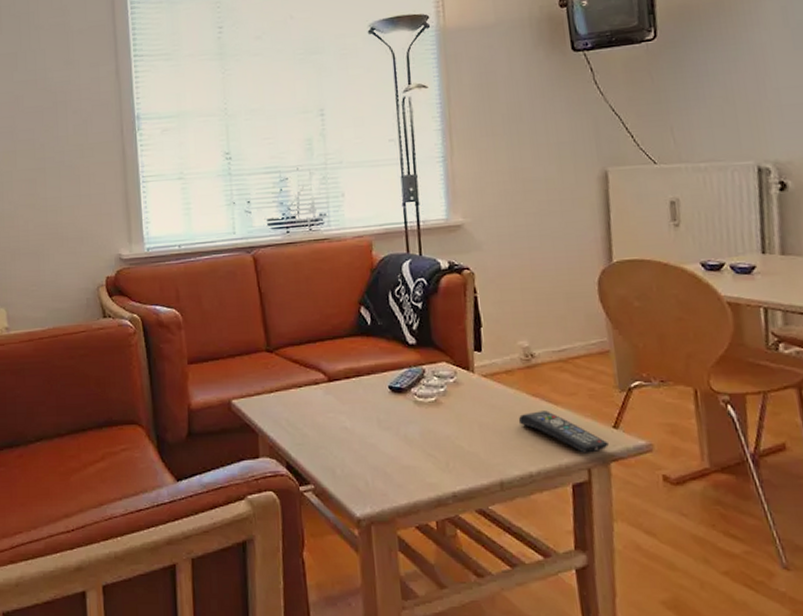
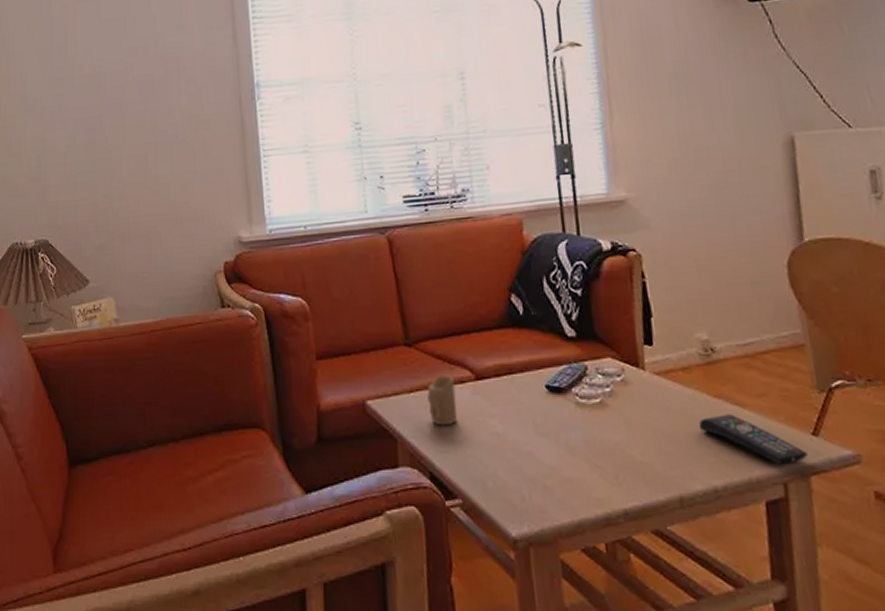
candle: none [285,378,312,422] -> present [427,375,458,426]

